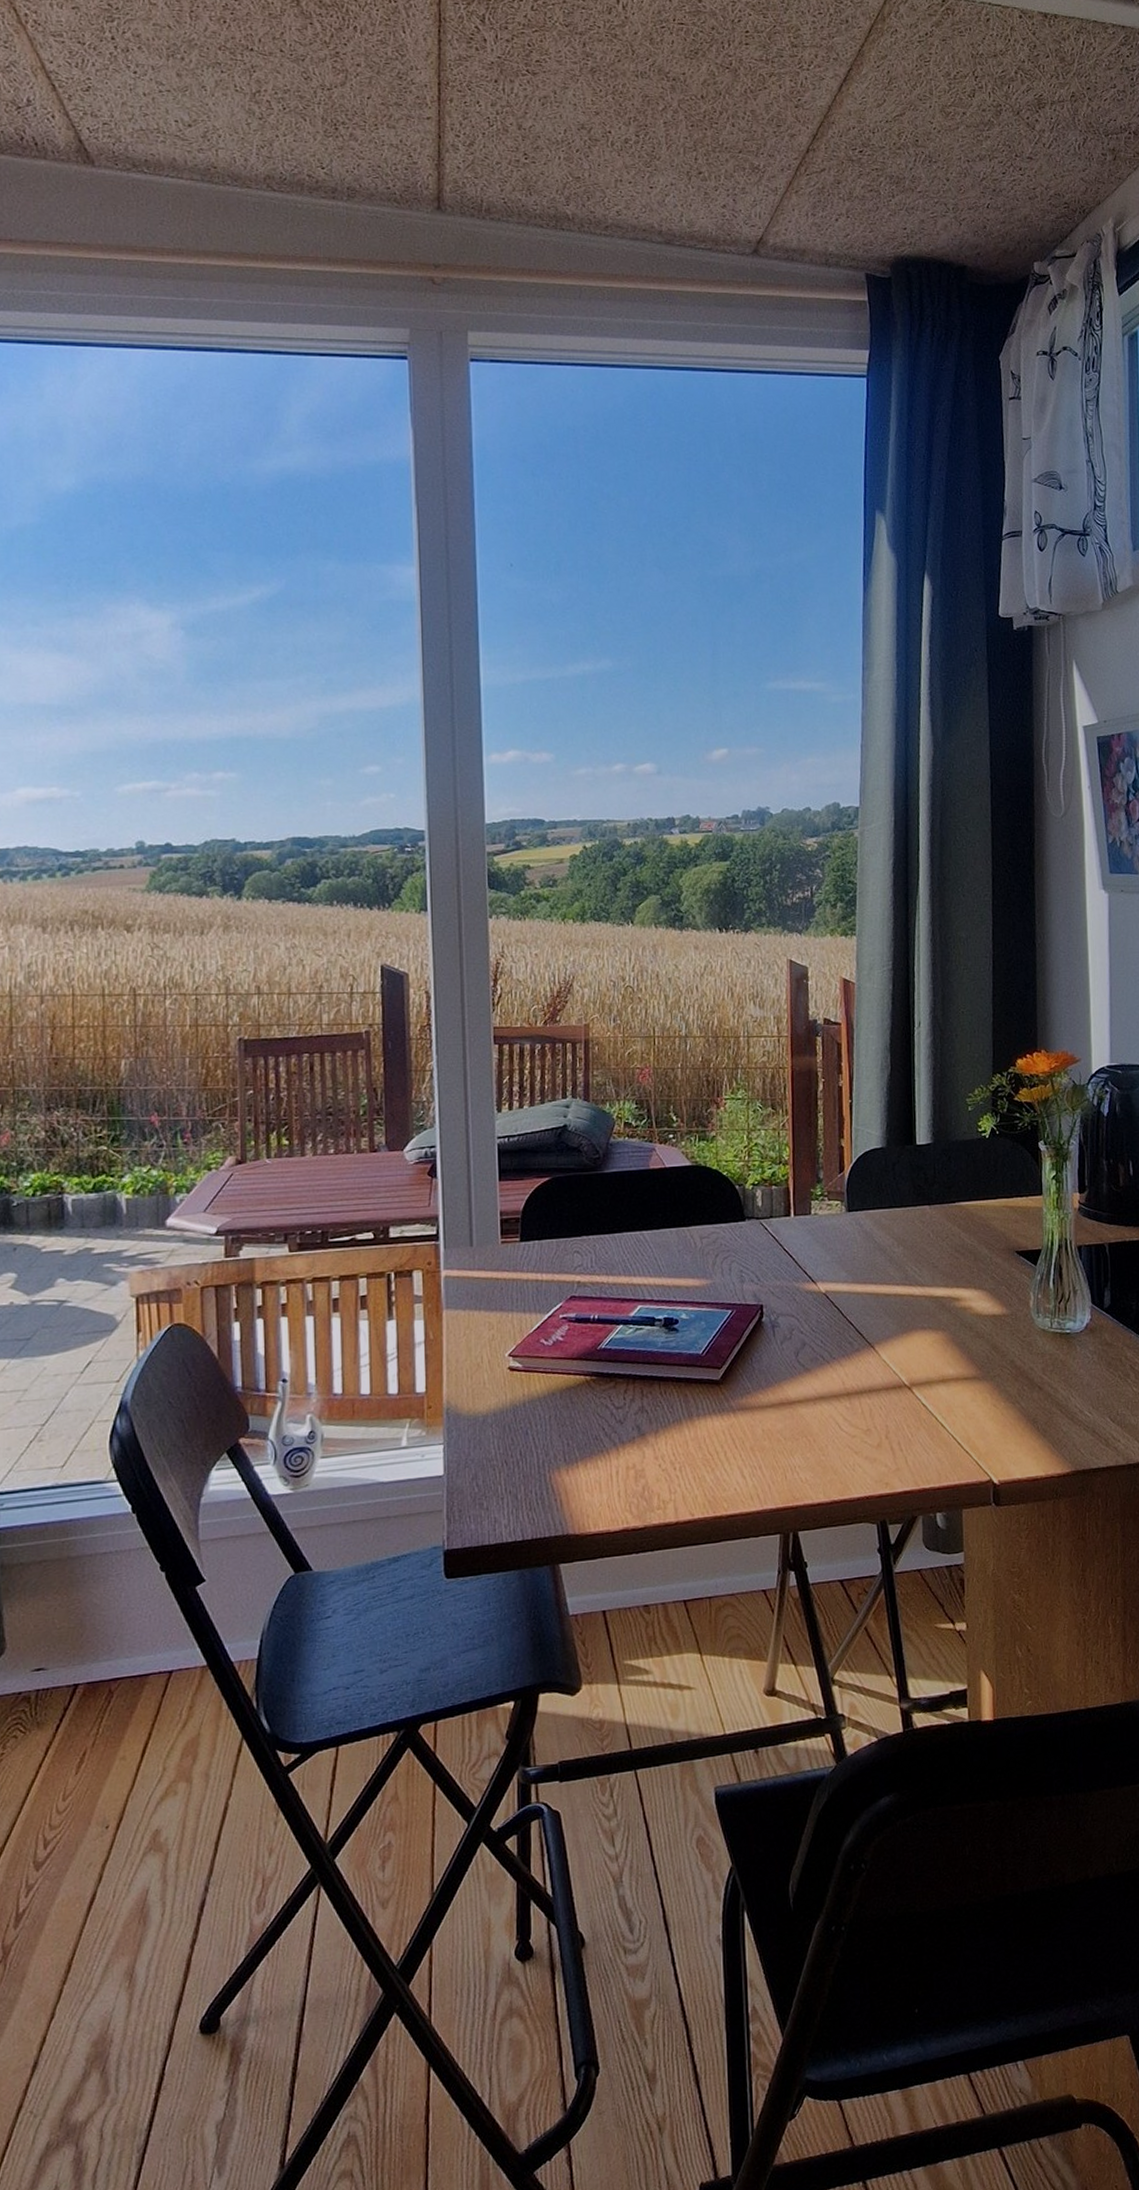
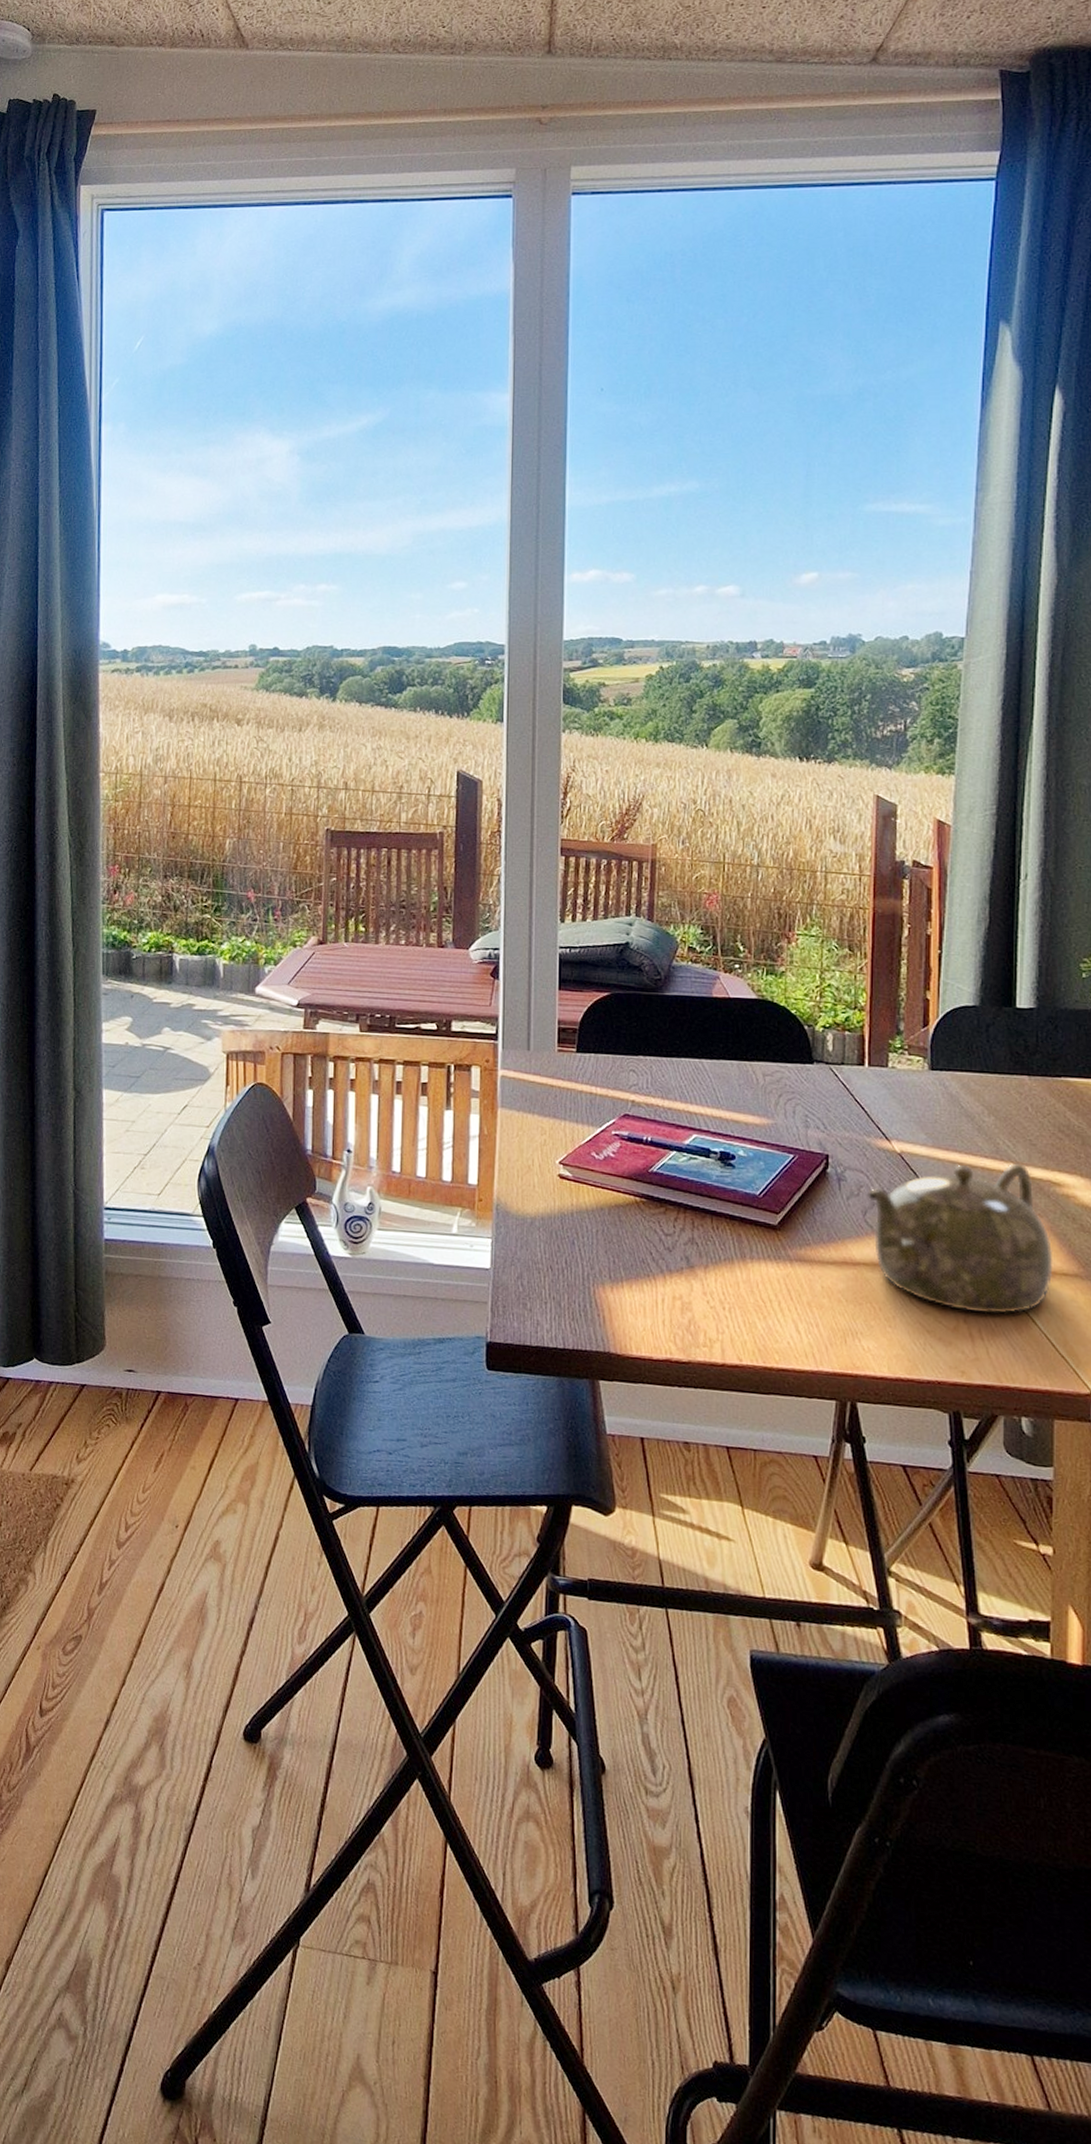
teapot: none [798,1285,956,1428] -> present [866,1162,1053,1314]

